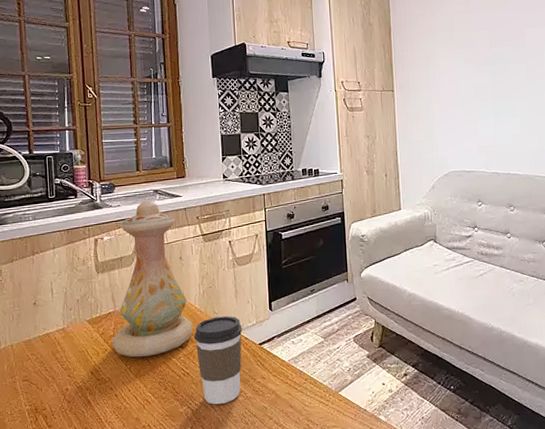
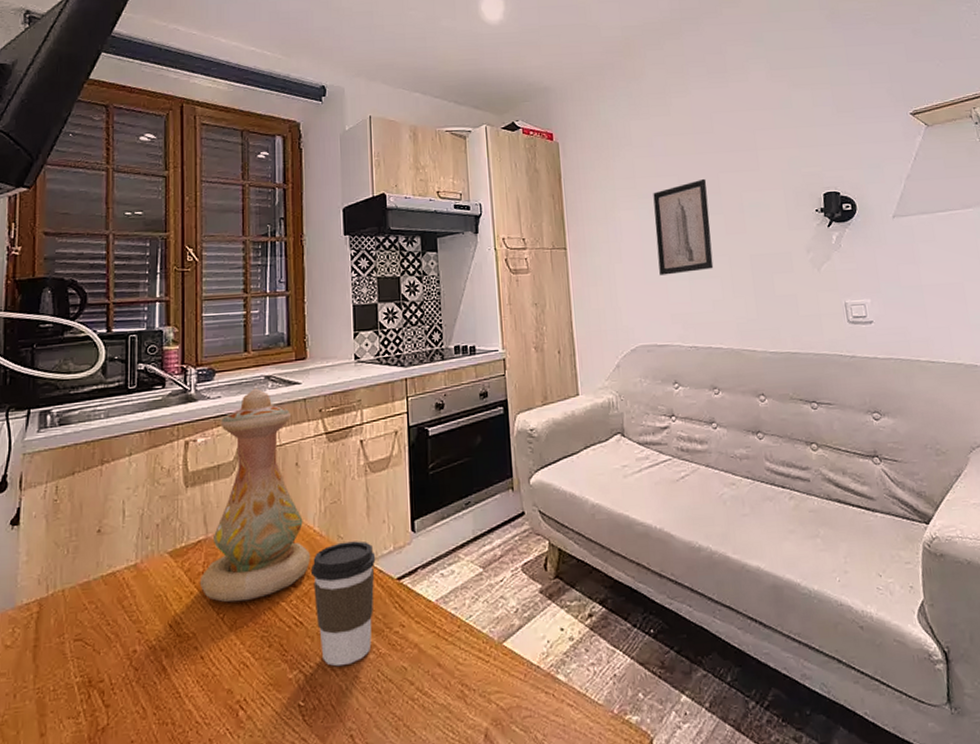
wall art: none [467,32,516,114] -> present [653,178,714,275]

